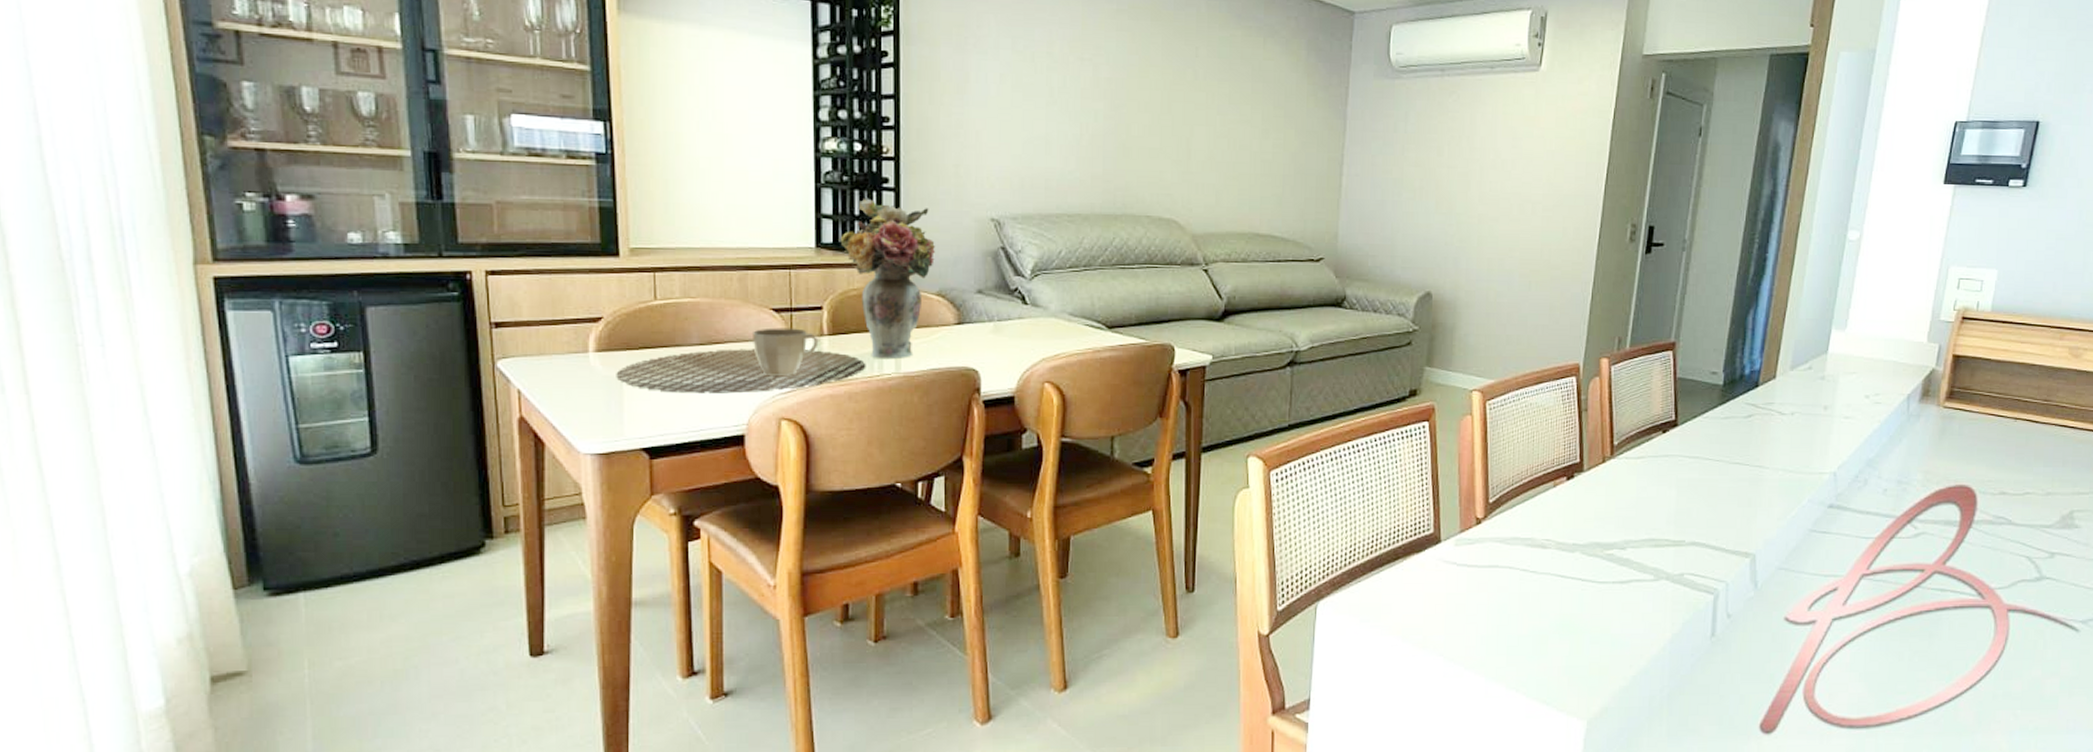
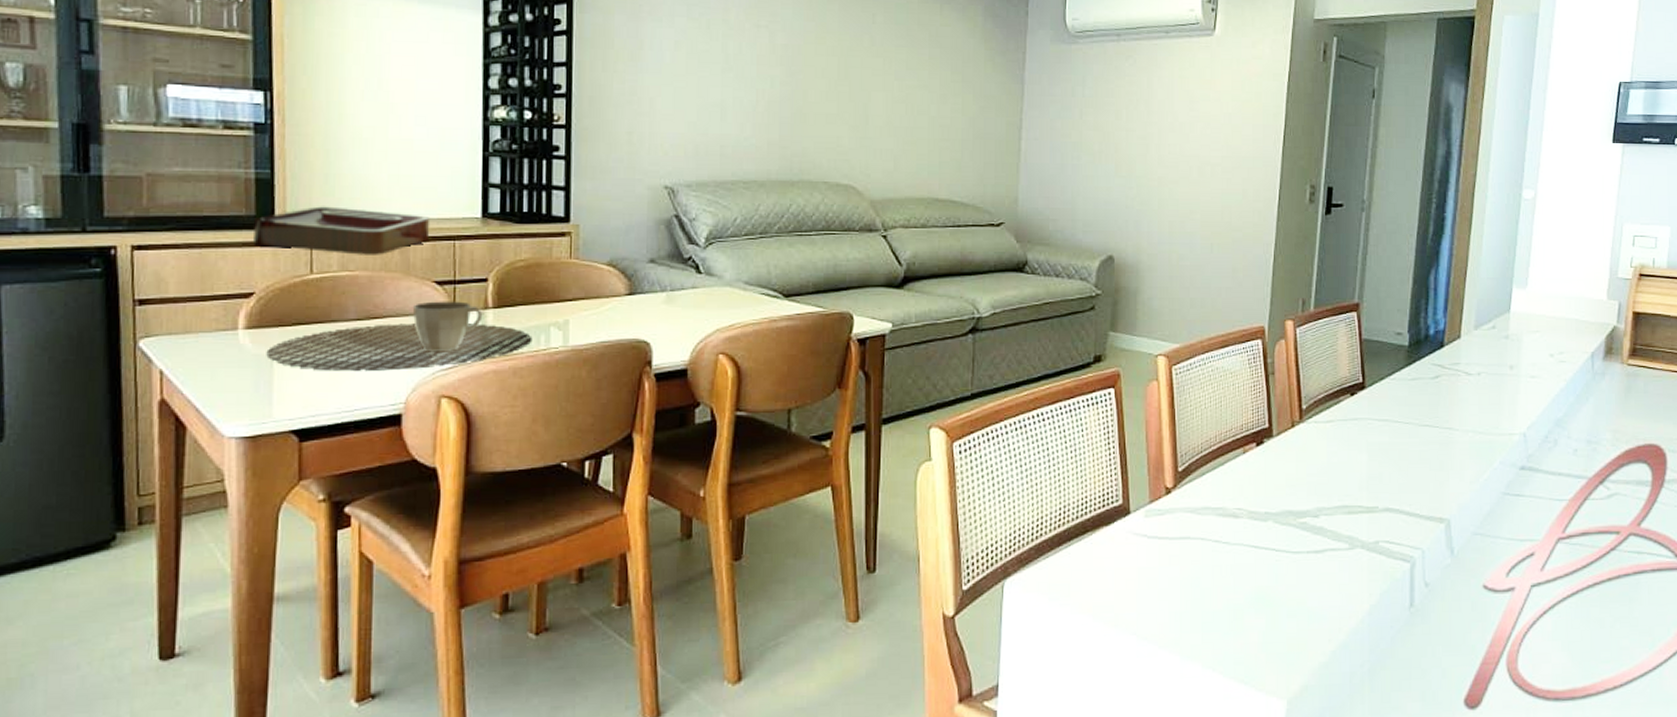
decorative tray: none [598,235,767,283] -> present [252,206,431,255]
flower arrangement: present [839,198,935,360] -> none [506,166,606,333]

